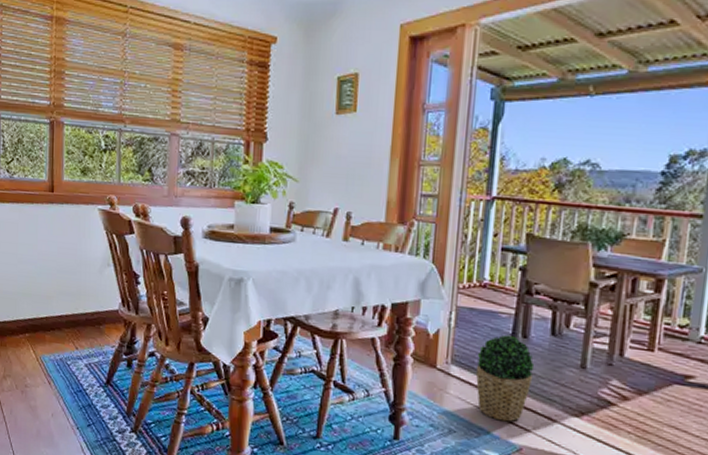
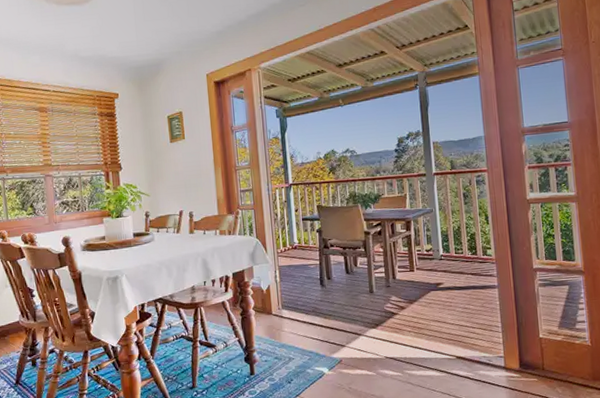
potted plant: present [476,334,535,422] -> none [299,279,340,343]

